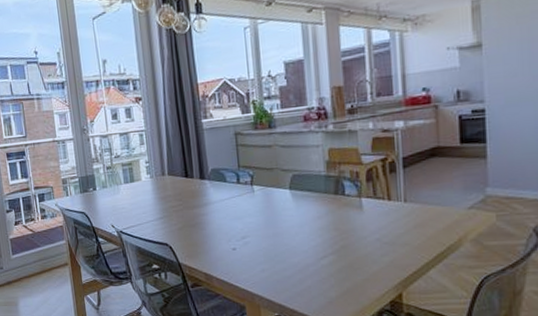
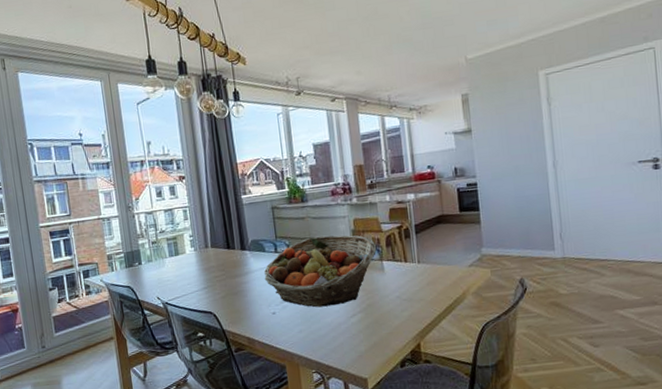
fruit basket: none [224,166,354,246] -> present [264,235,376,308]

